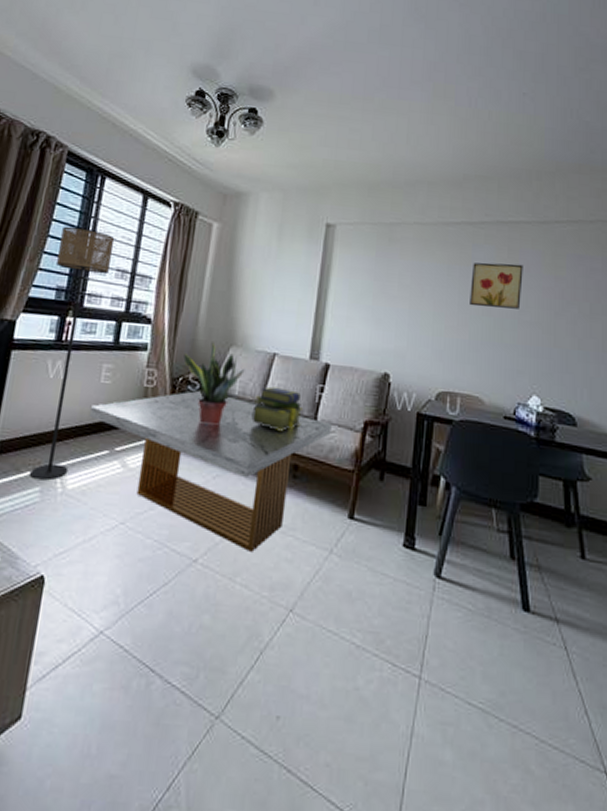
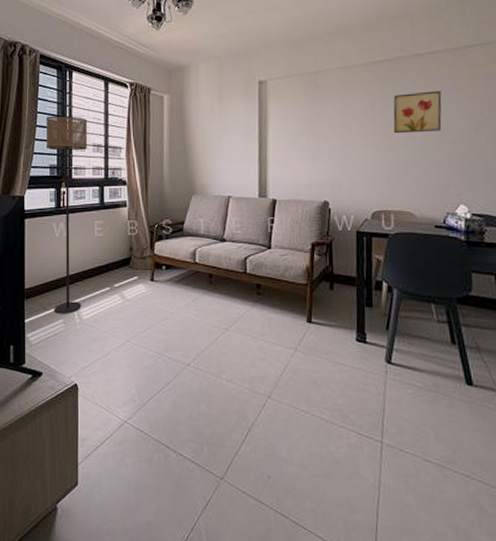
coffee table: present [88,390,332,552] -> none [90,233,284,355]
potted plant: present [183,342,245,426] -> none [156,193,207,260]
stack of books: present [251,386,303,431] -> none [217,223,258,258]

